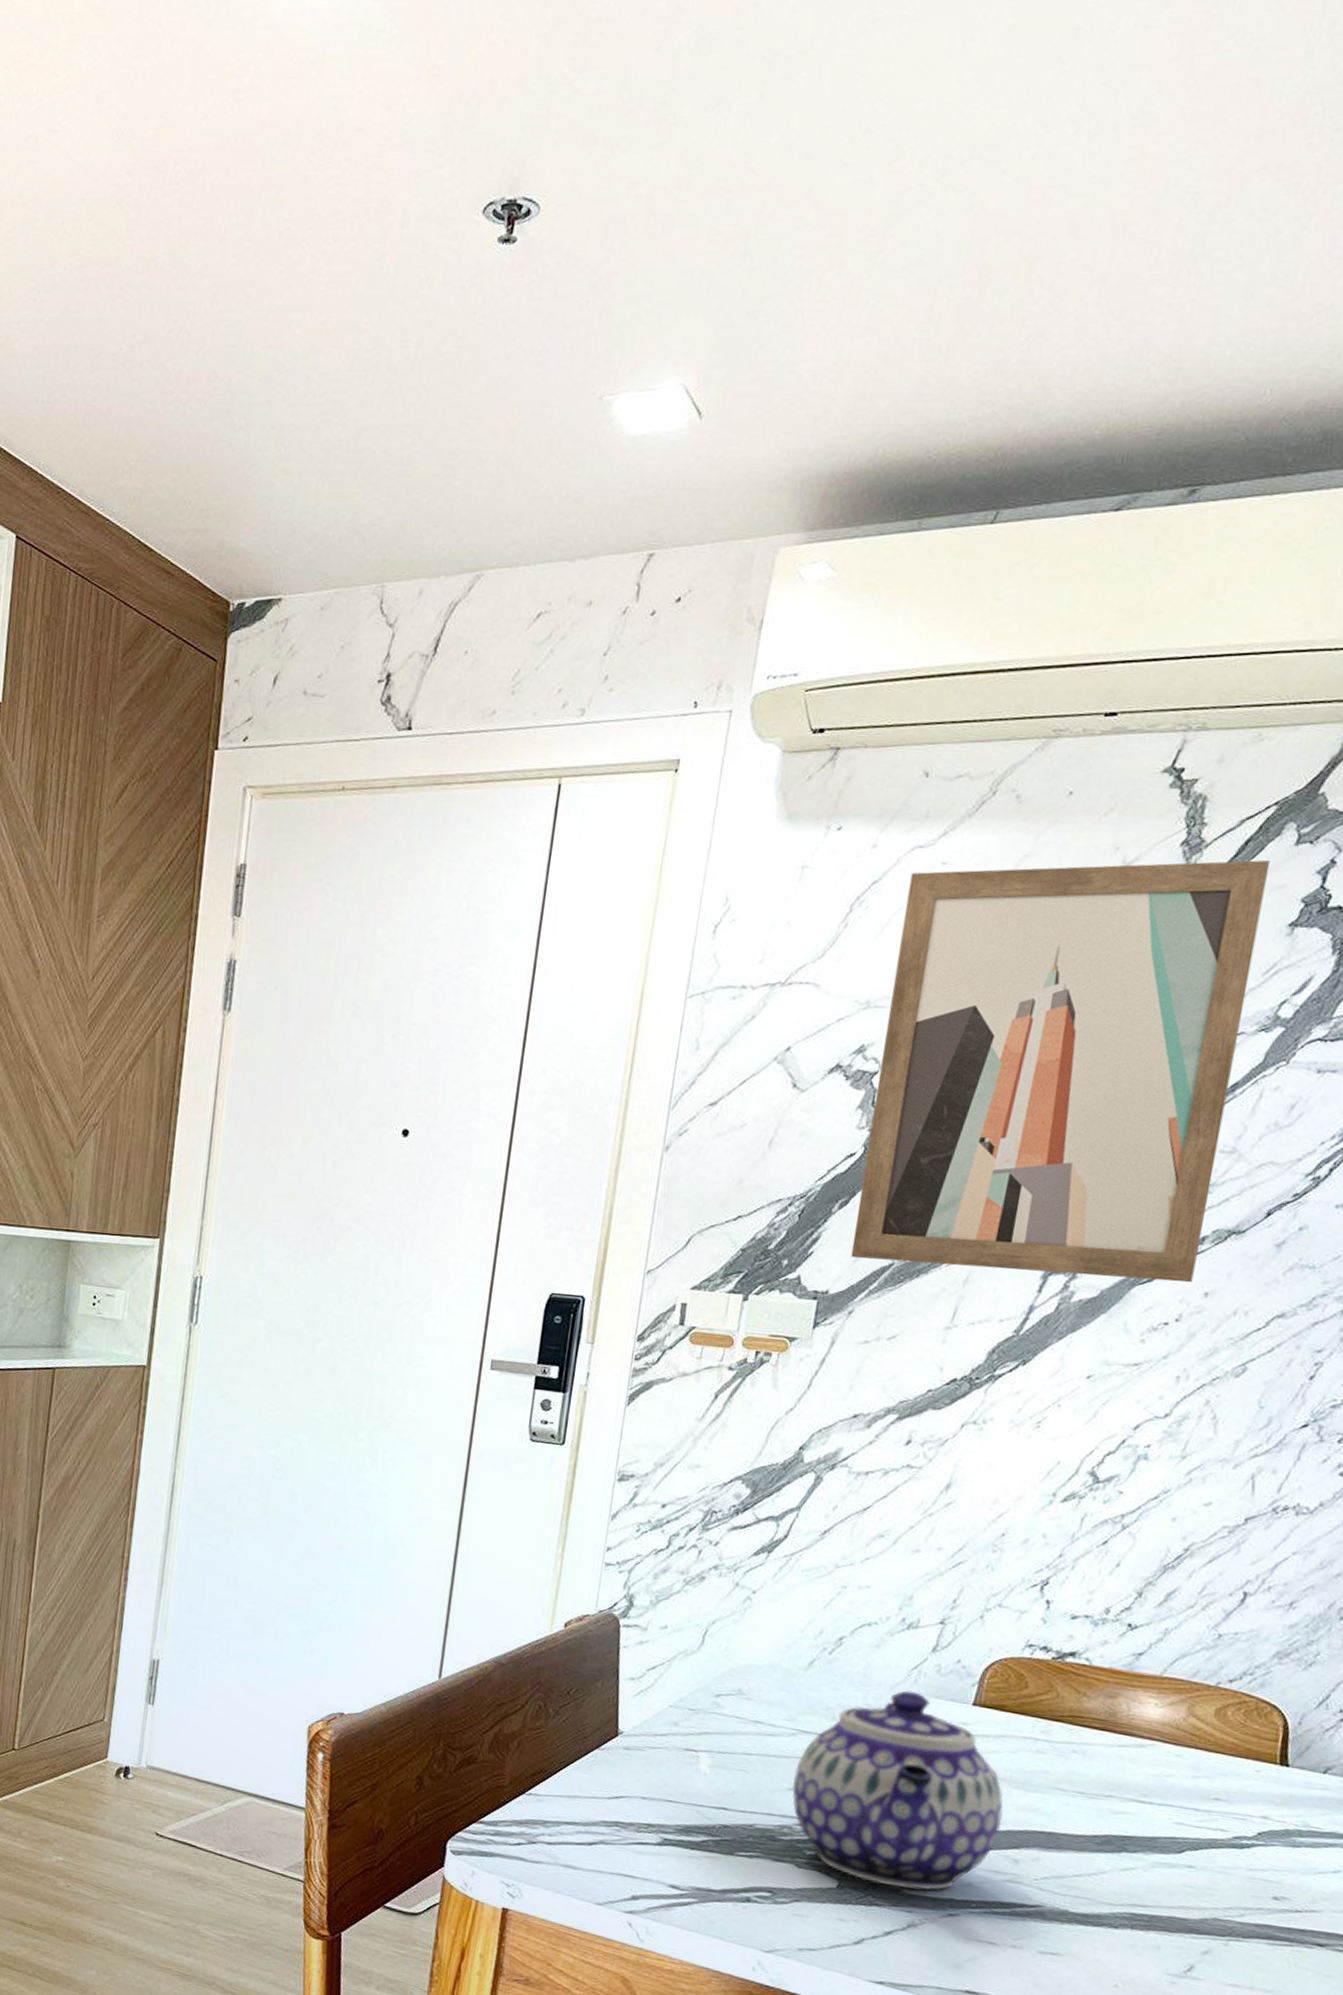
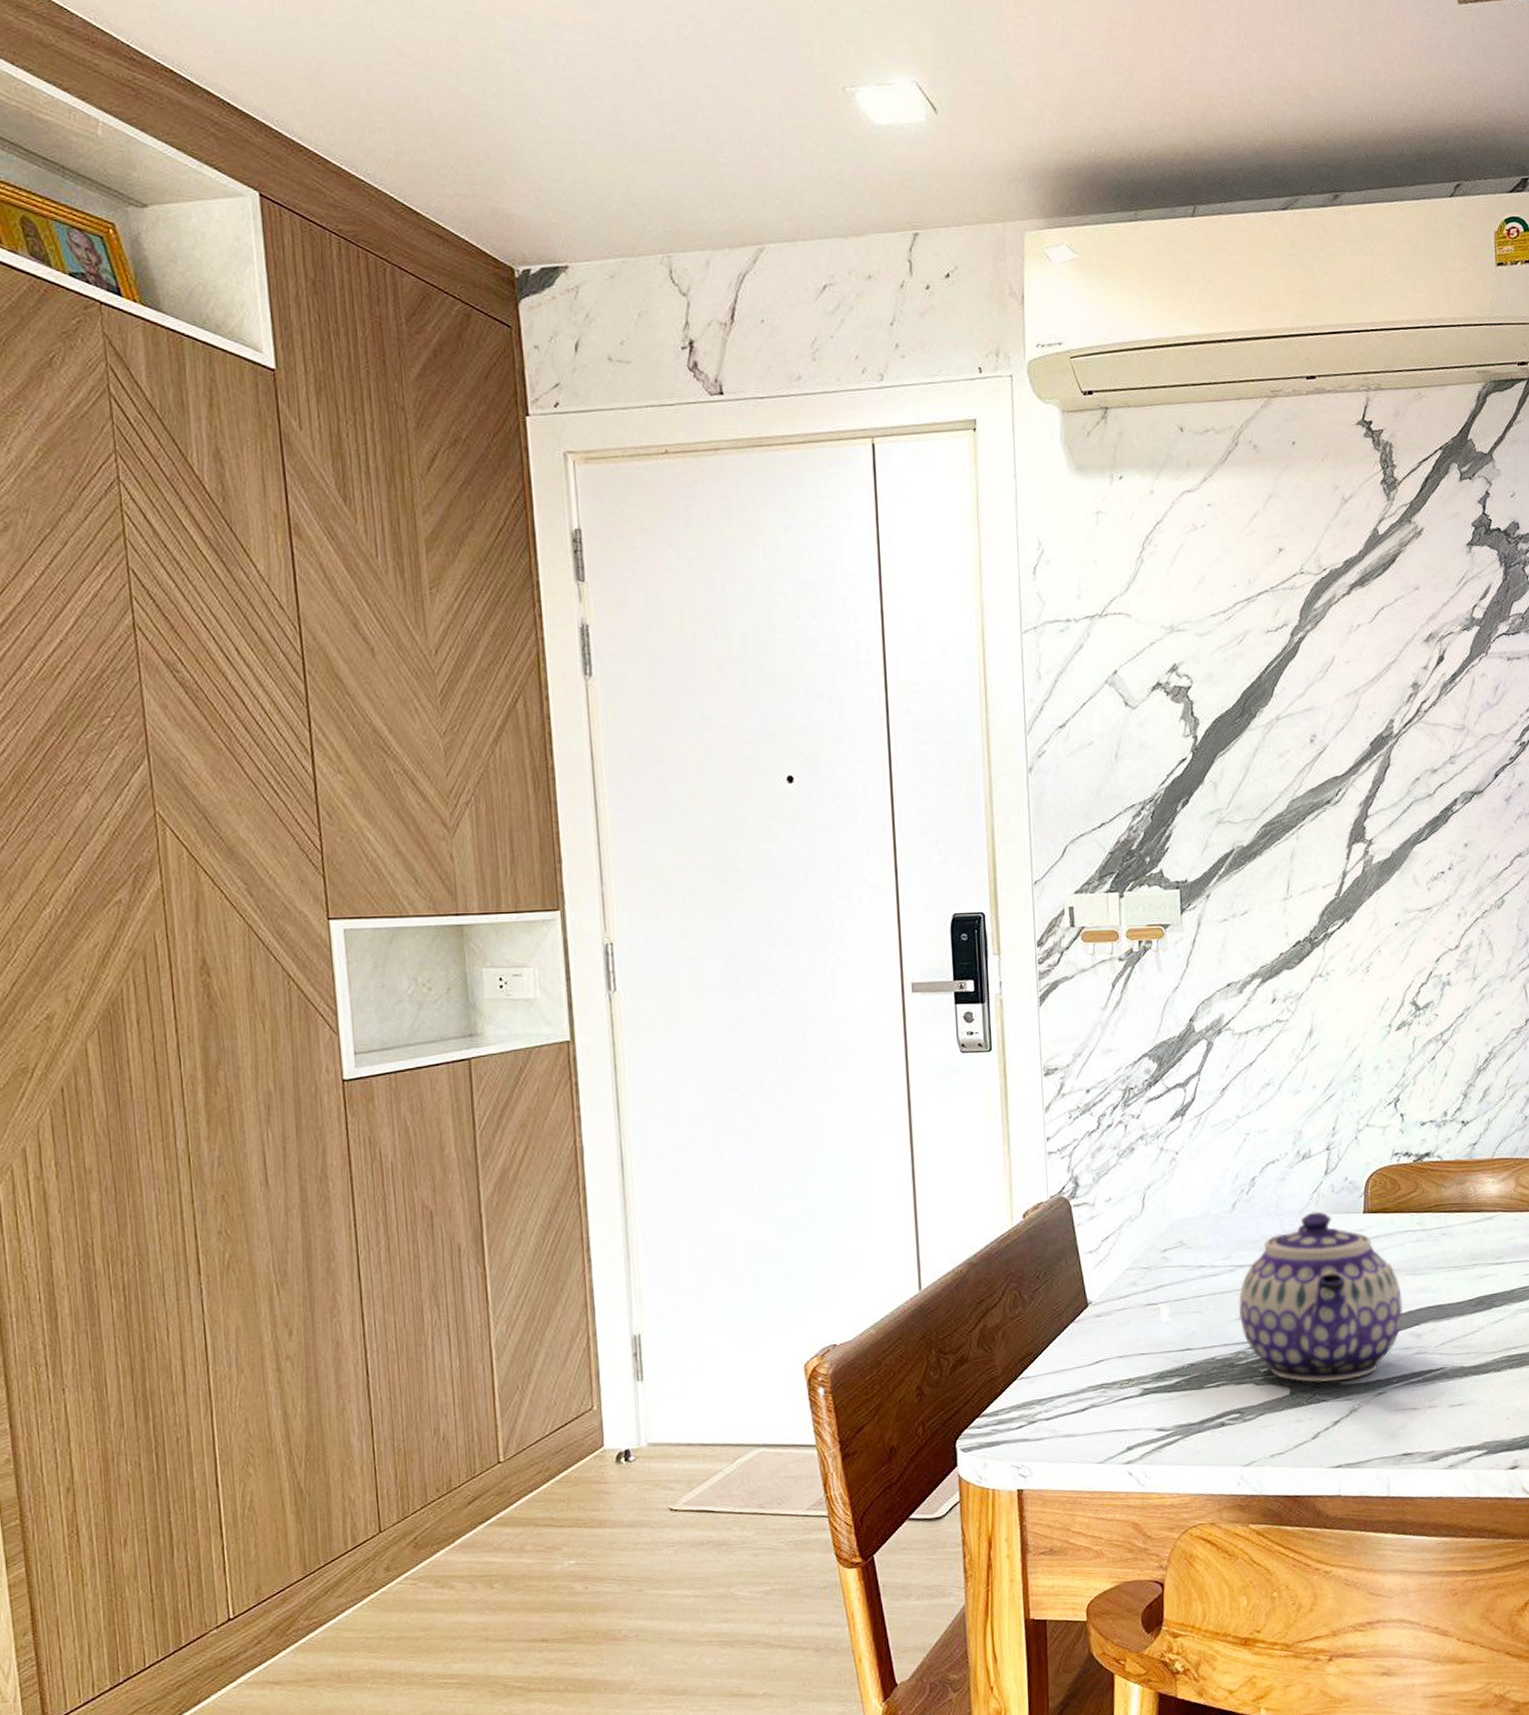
wall art: present [850,860,1270,1283] -> none [1185,494,1454,849]

